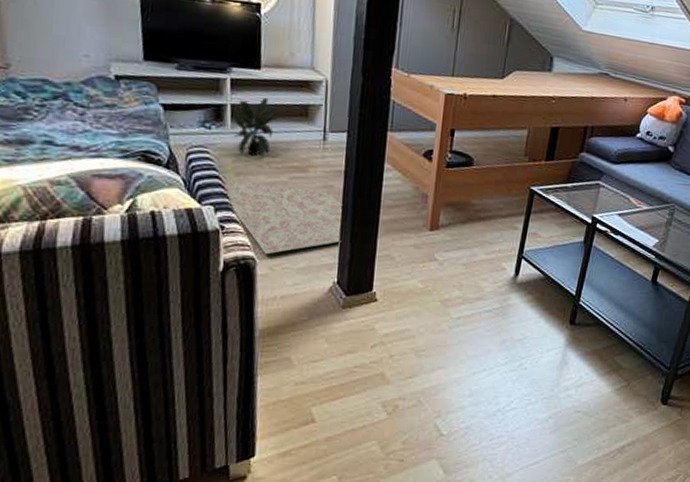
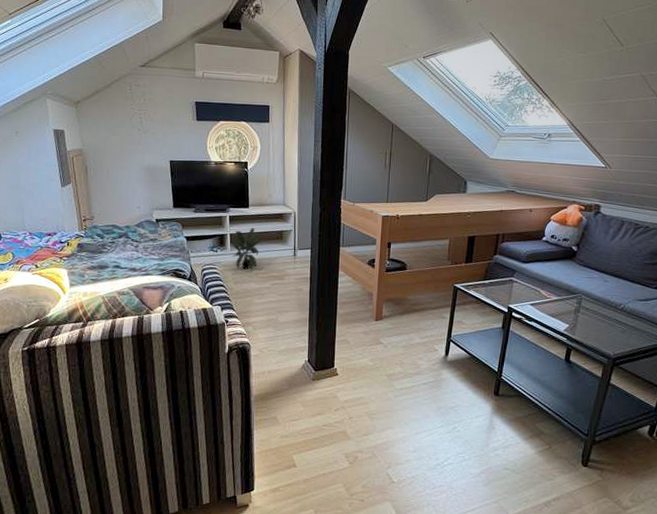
rug: present [222,179,342,255] -> none [226,287,310,341]

